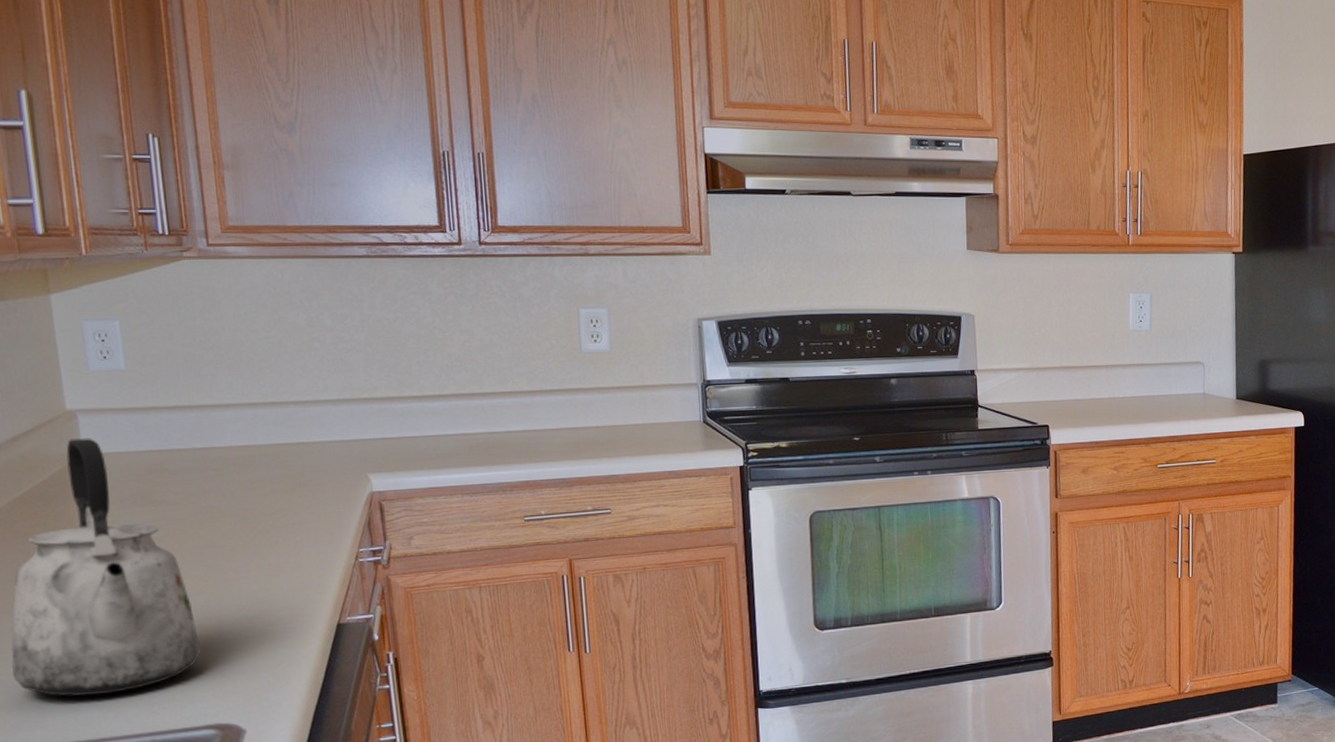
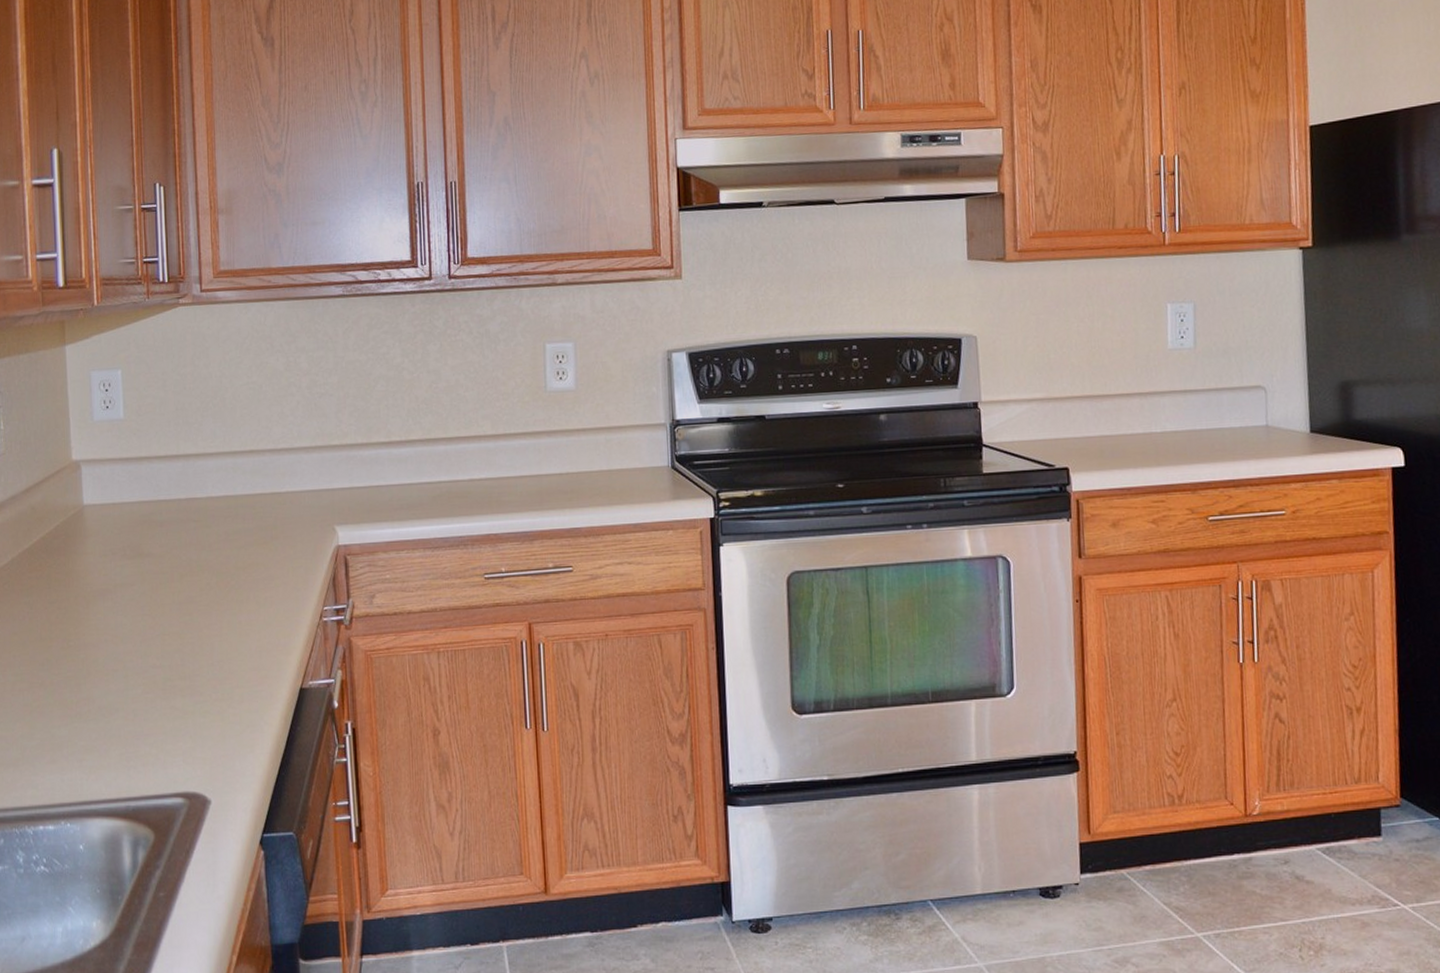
kettle: present [11,438,201,696] -> none [12,489,174,756]

